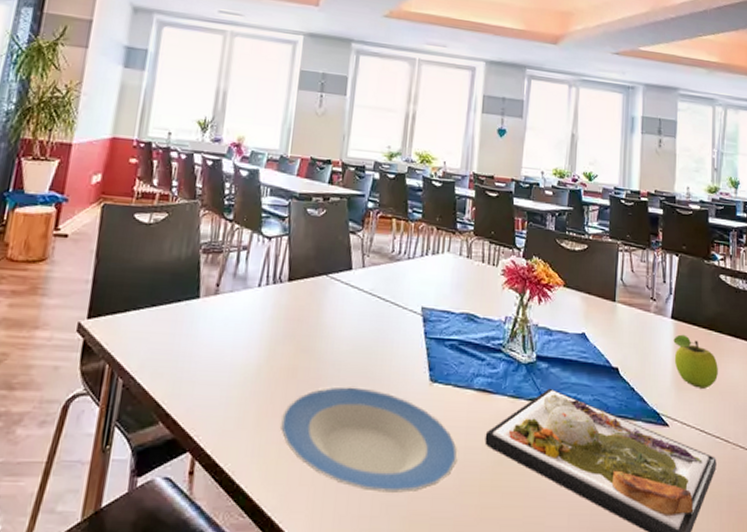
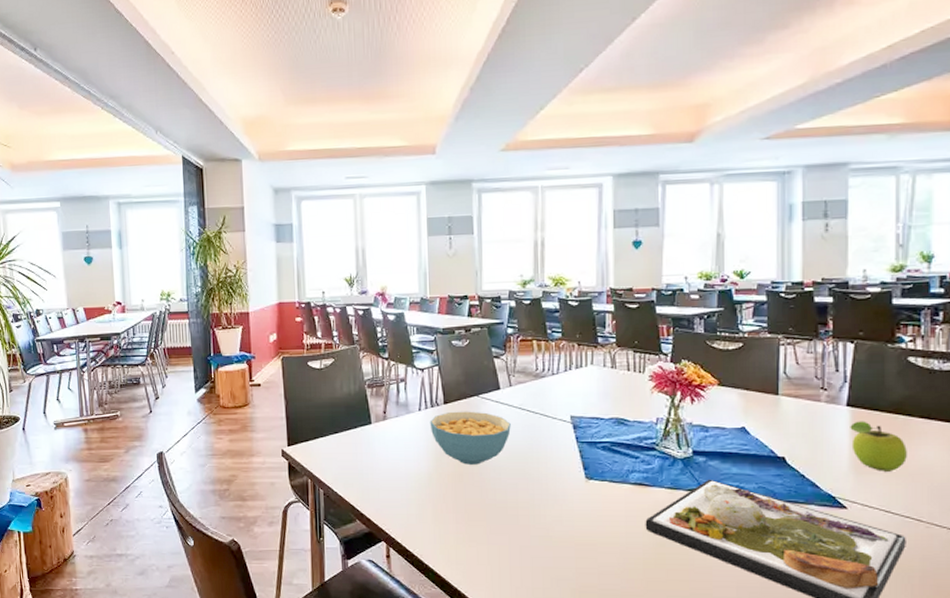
cereal bowl: none [268,290,359,358] -> present [429,411,511,465]
plate: present [281,387,458,493] -> none [455,487,620,570]

